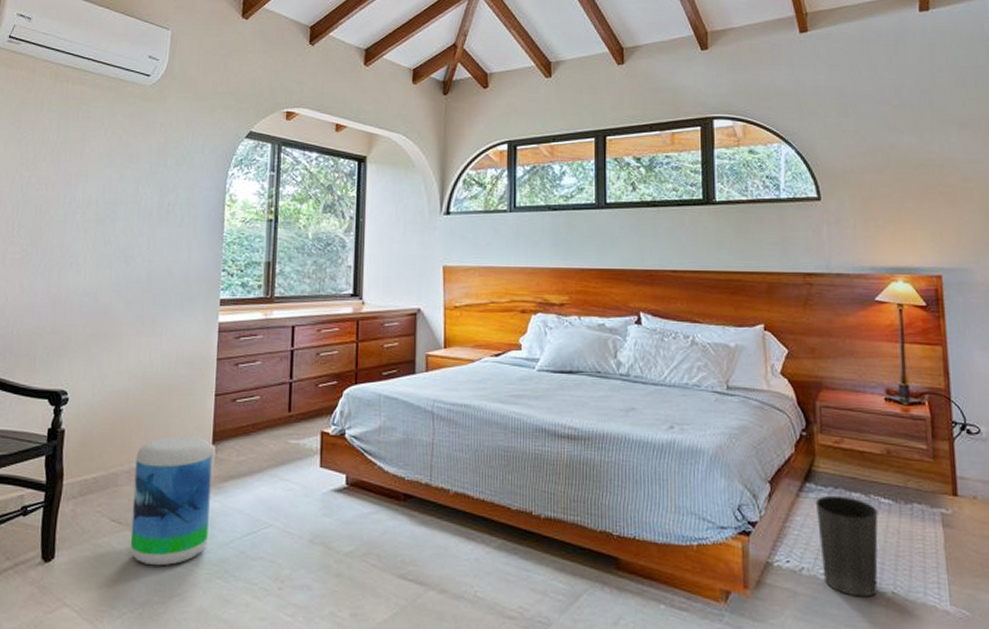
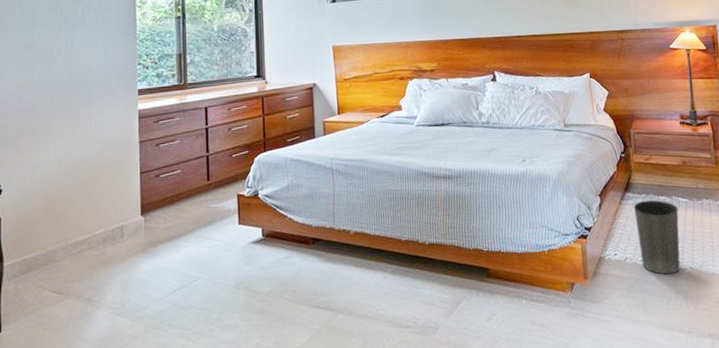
stool: present [130,436,213,566] -> none [71,210,143,327]

